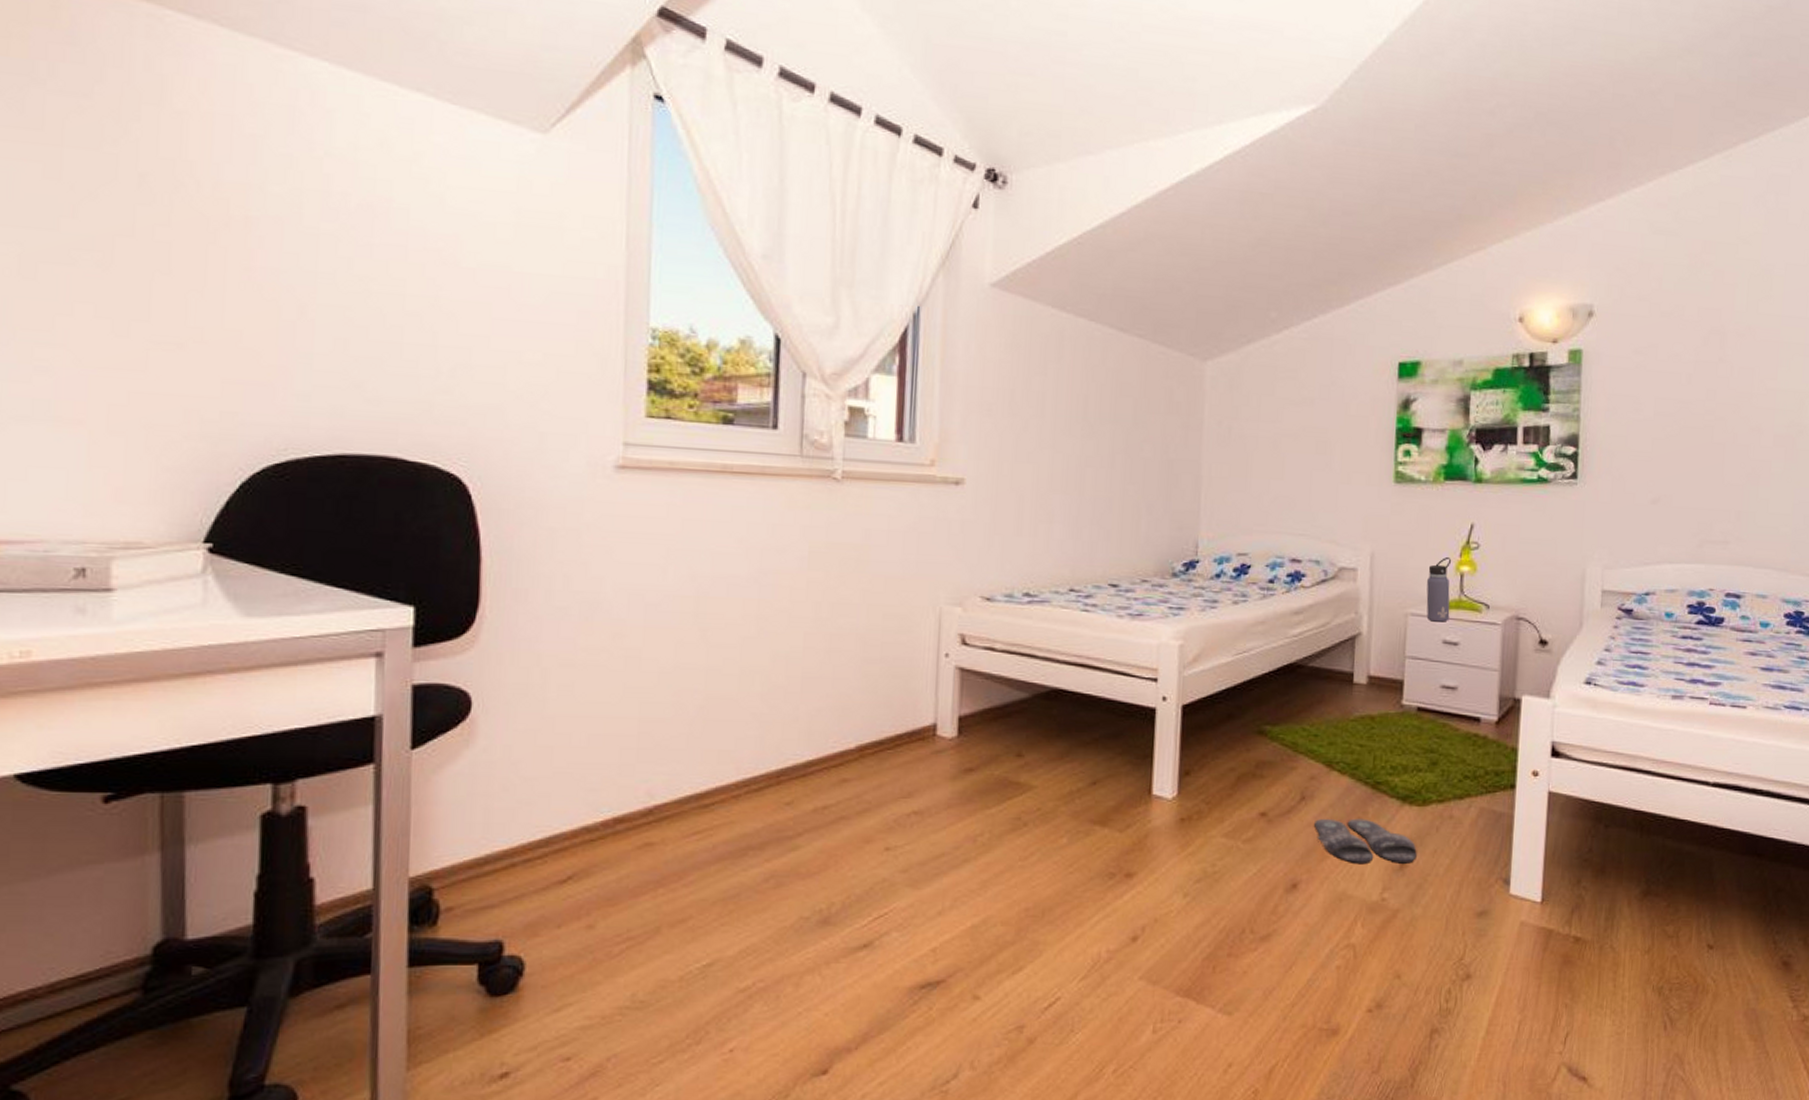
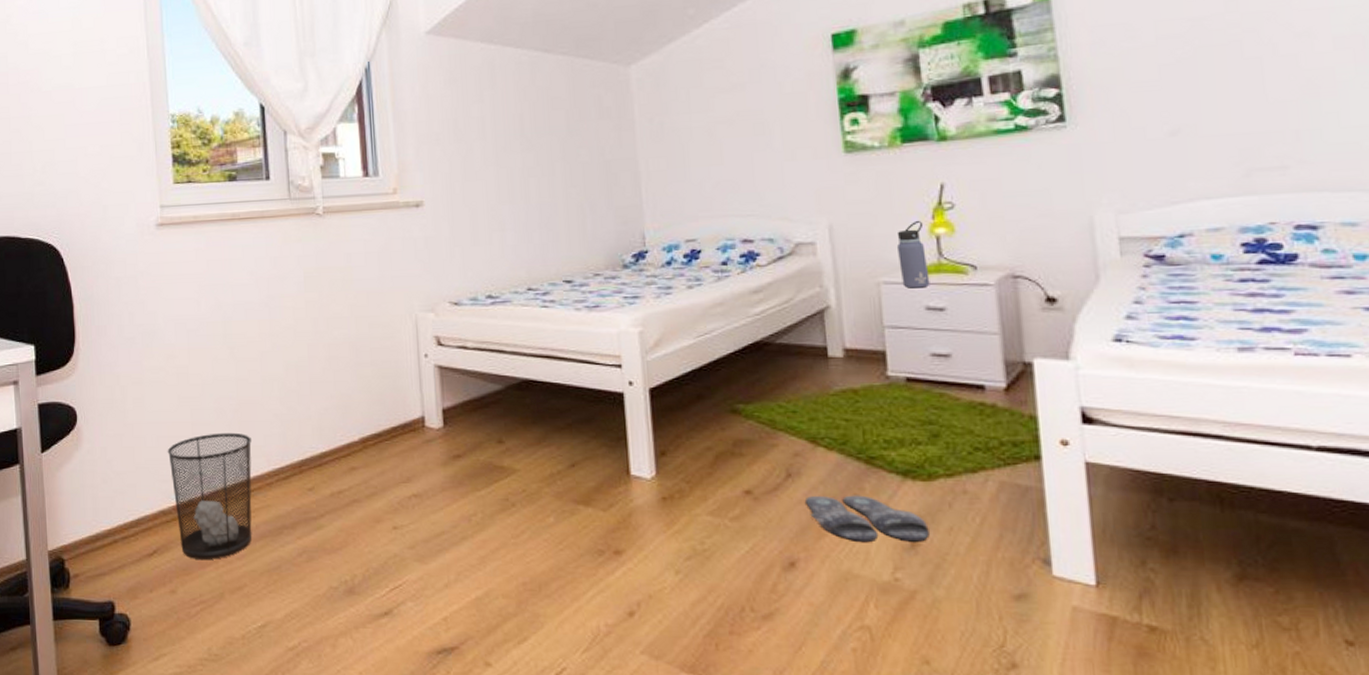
waste bin: none [600,732,718,887] -> present [167,432,252,559]

